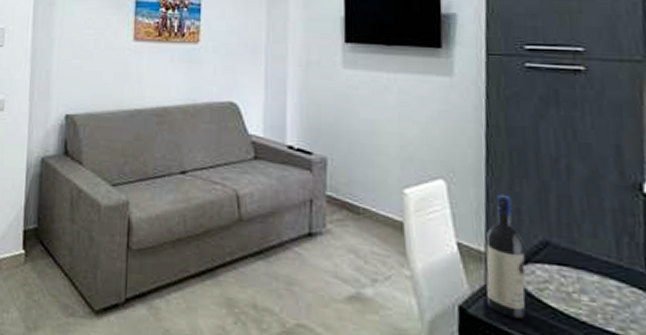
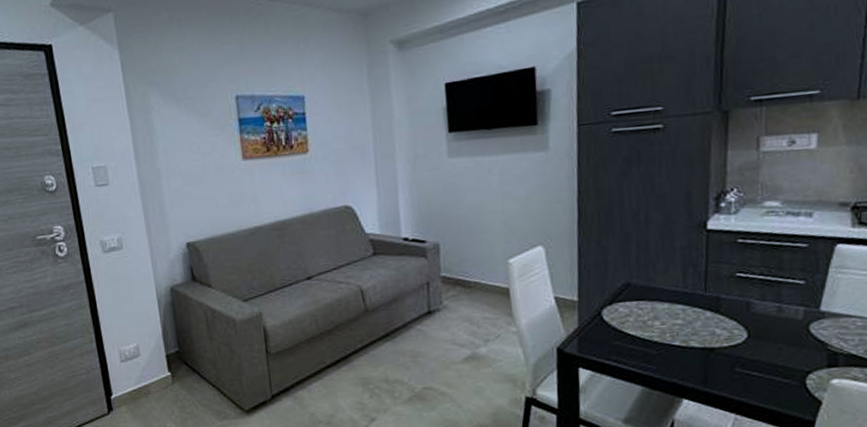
wine bottle: present [485,194,526,319] -> none [578,249,611,349]

